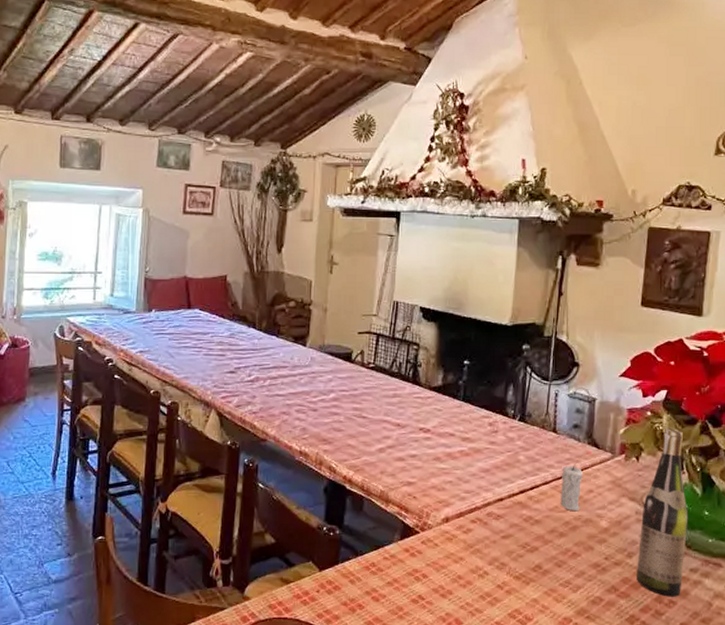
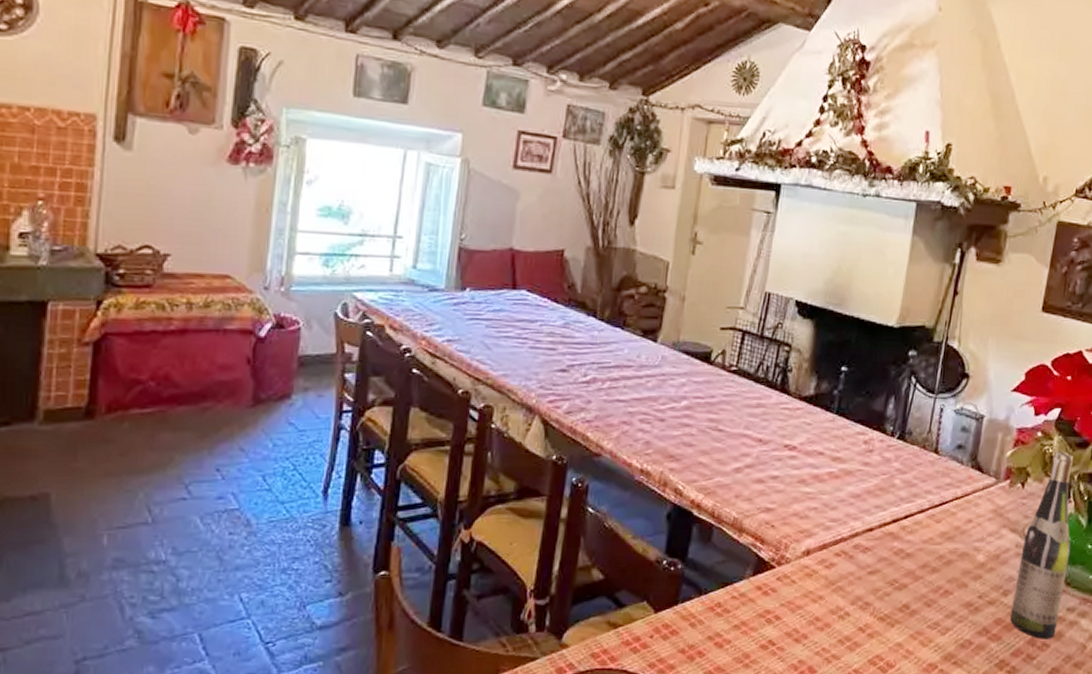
candle: present [560,462,583,512] -> none [935,488,963,544]

